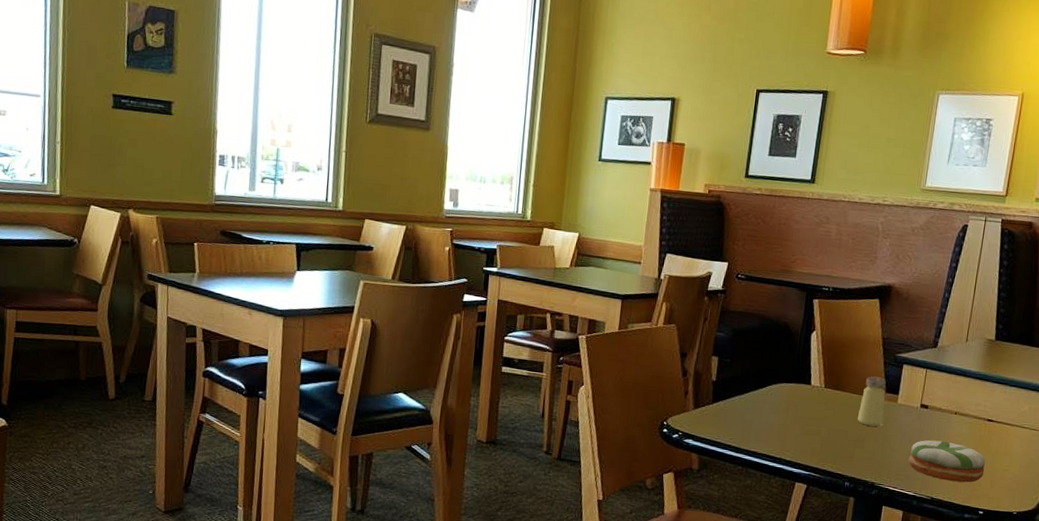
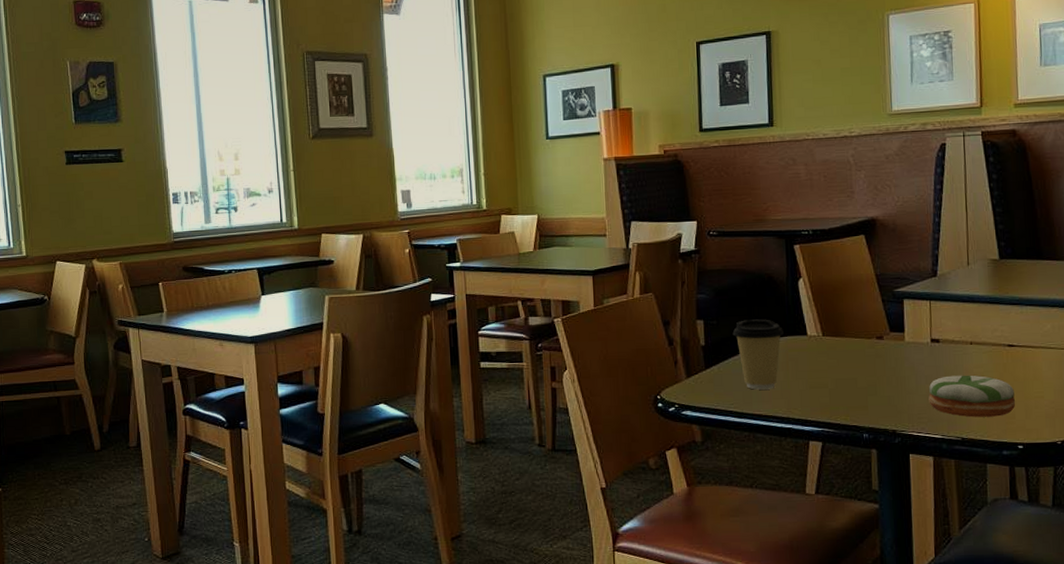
coffee cup: none [743,362,790,430] -> present [732,319,784,390]
saltshaker: present [858,376,886,427] -> none [864,316,894,370]

